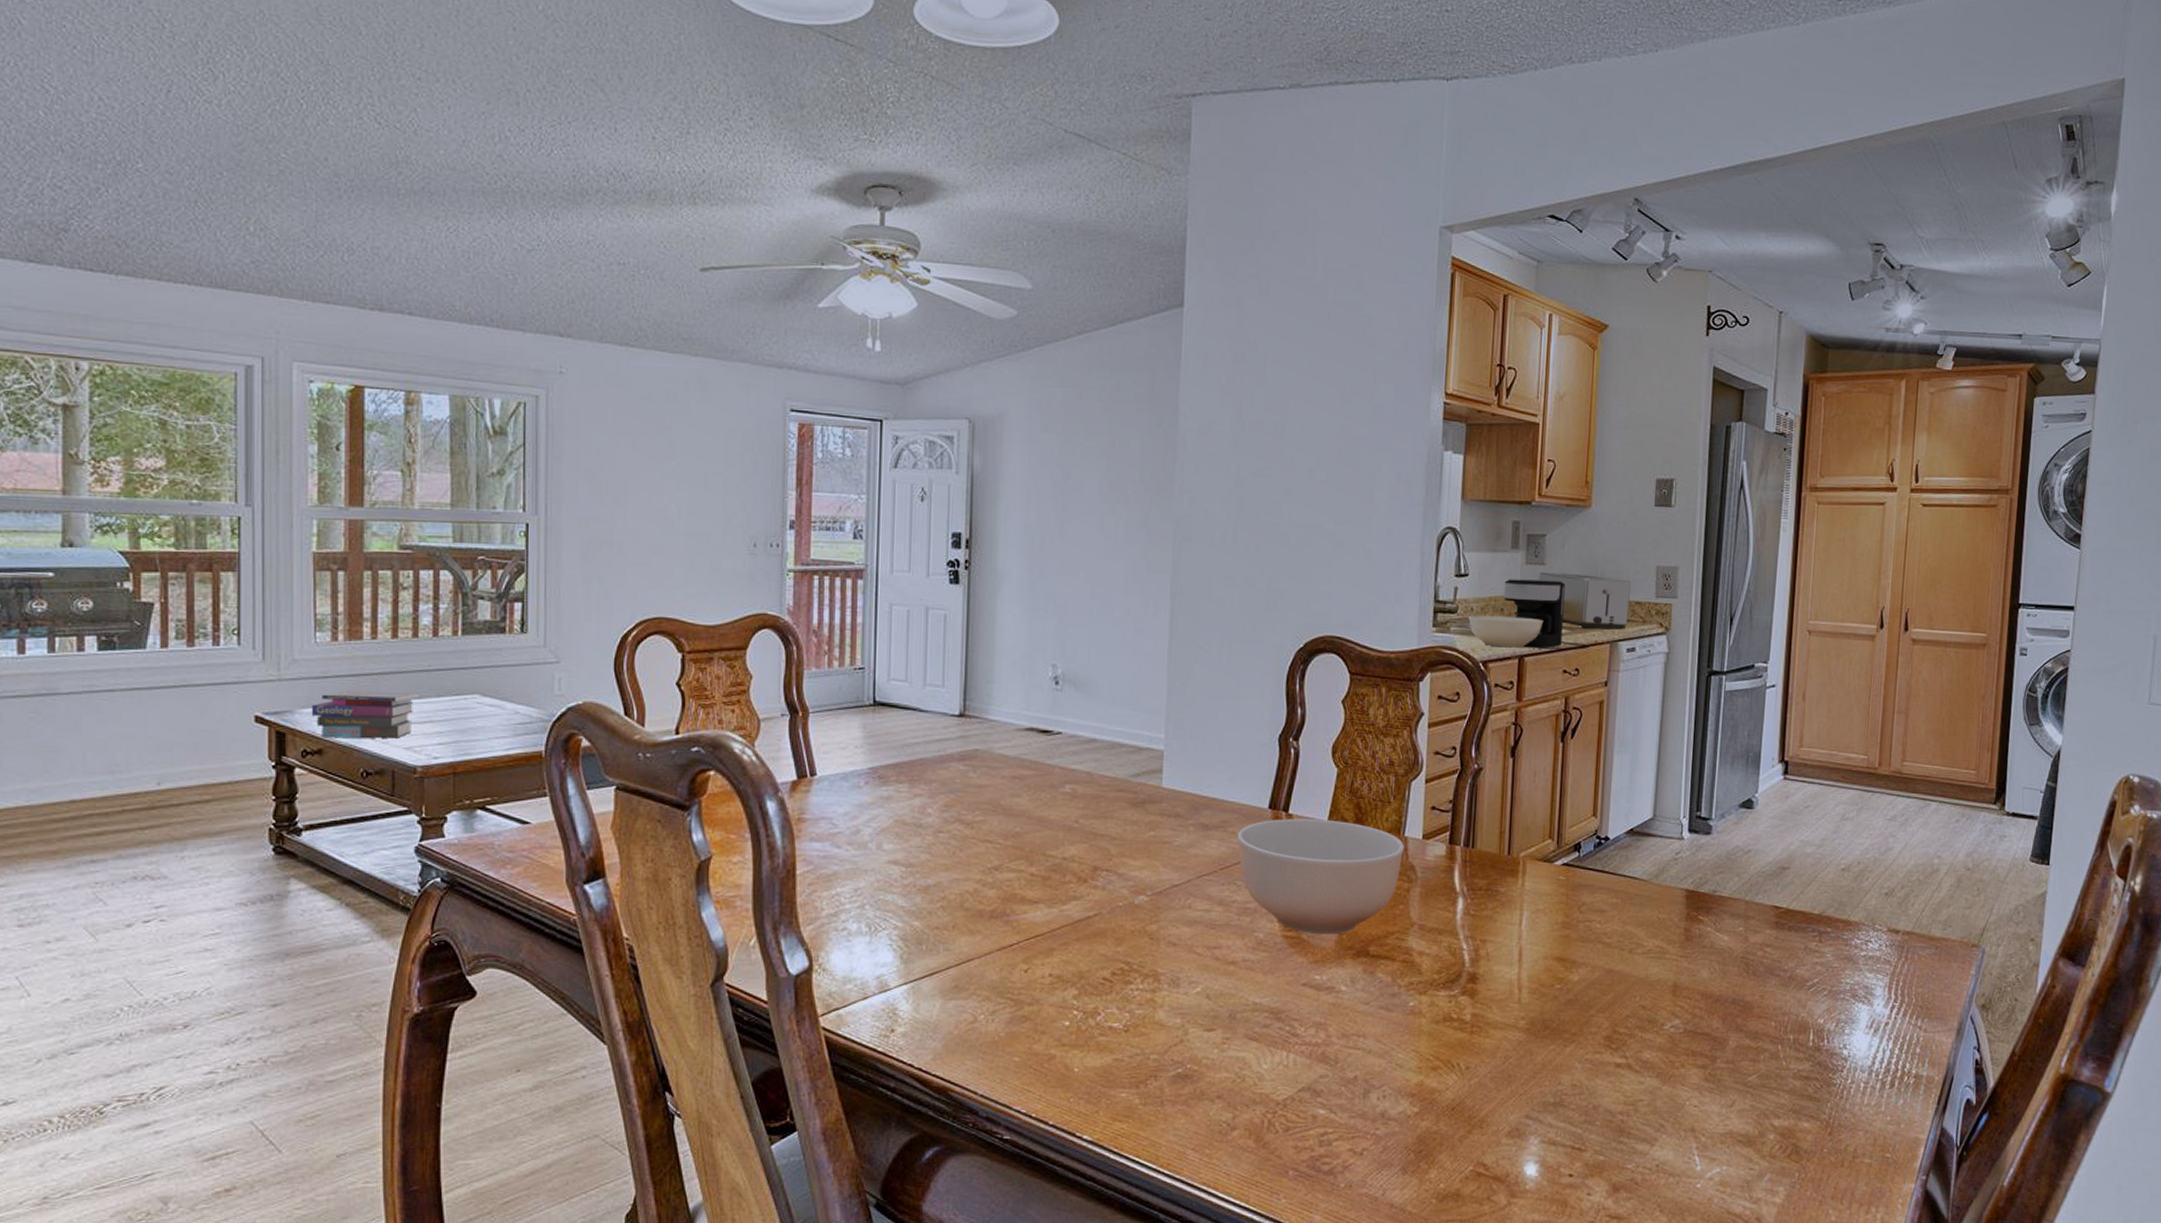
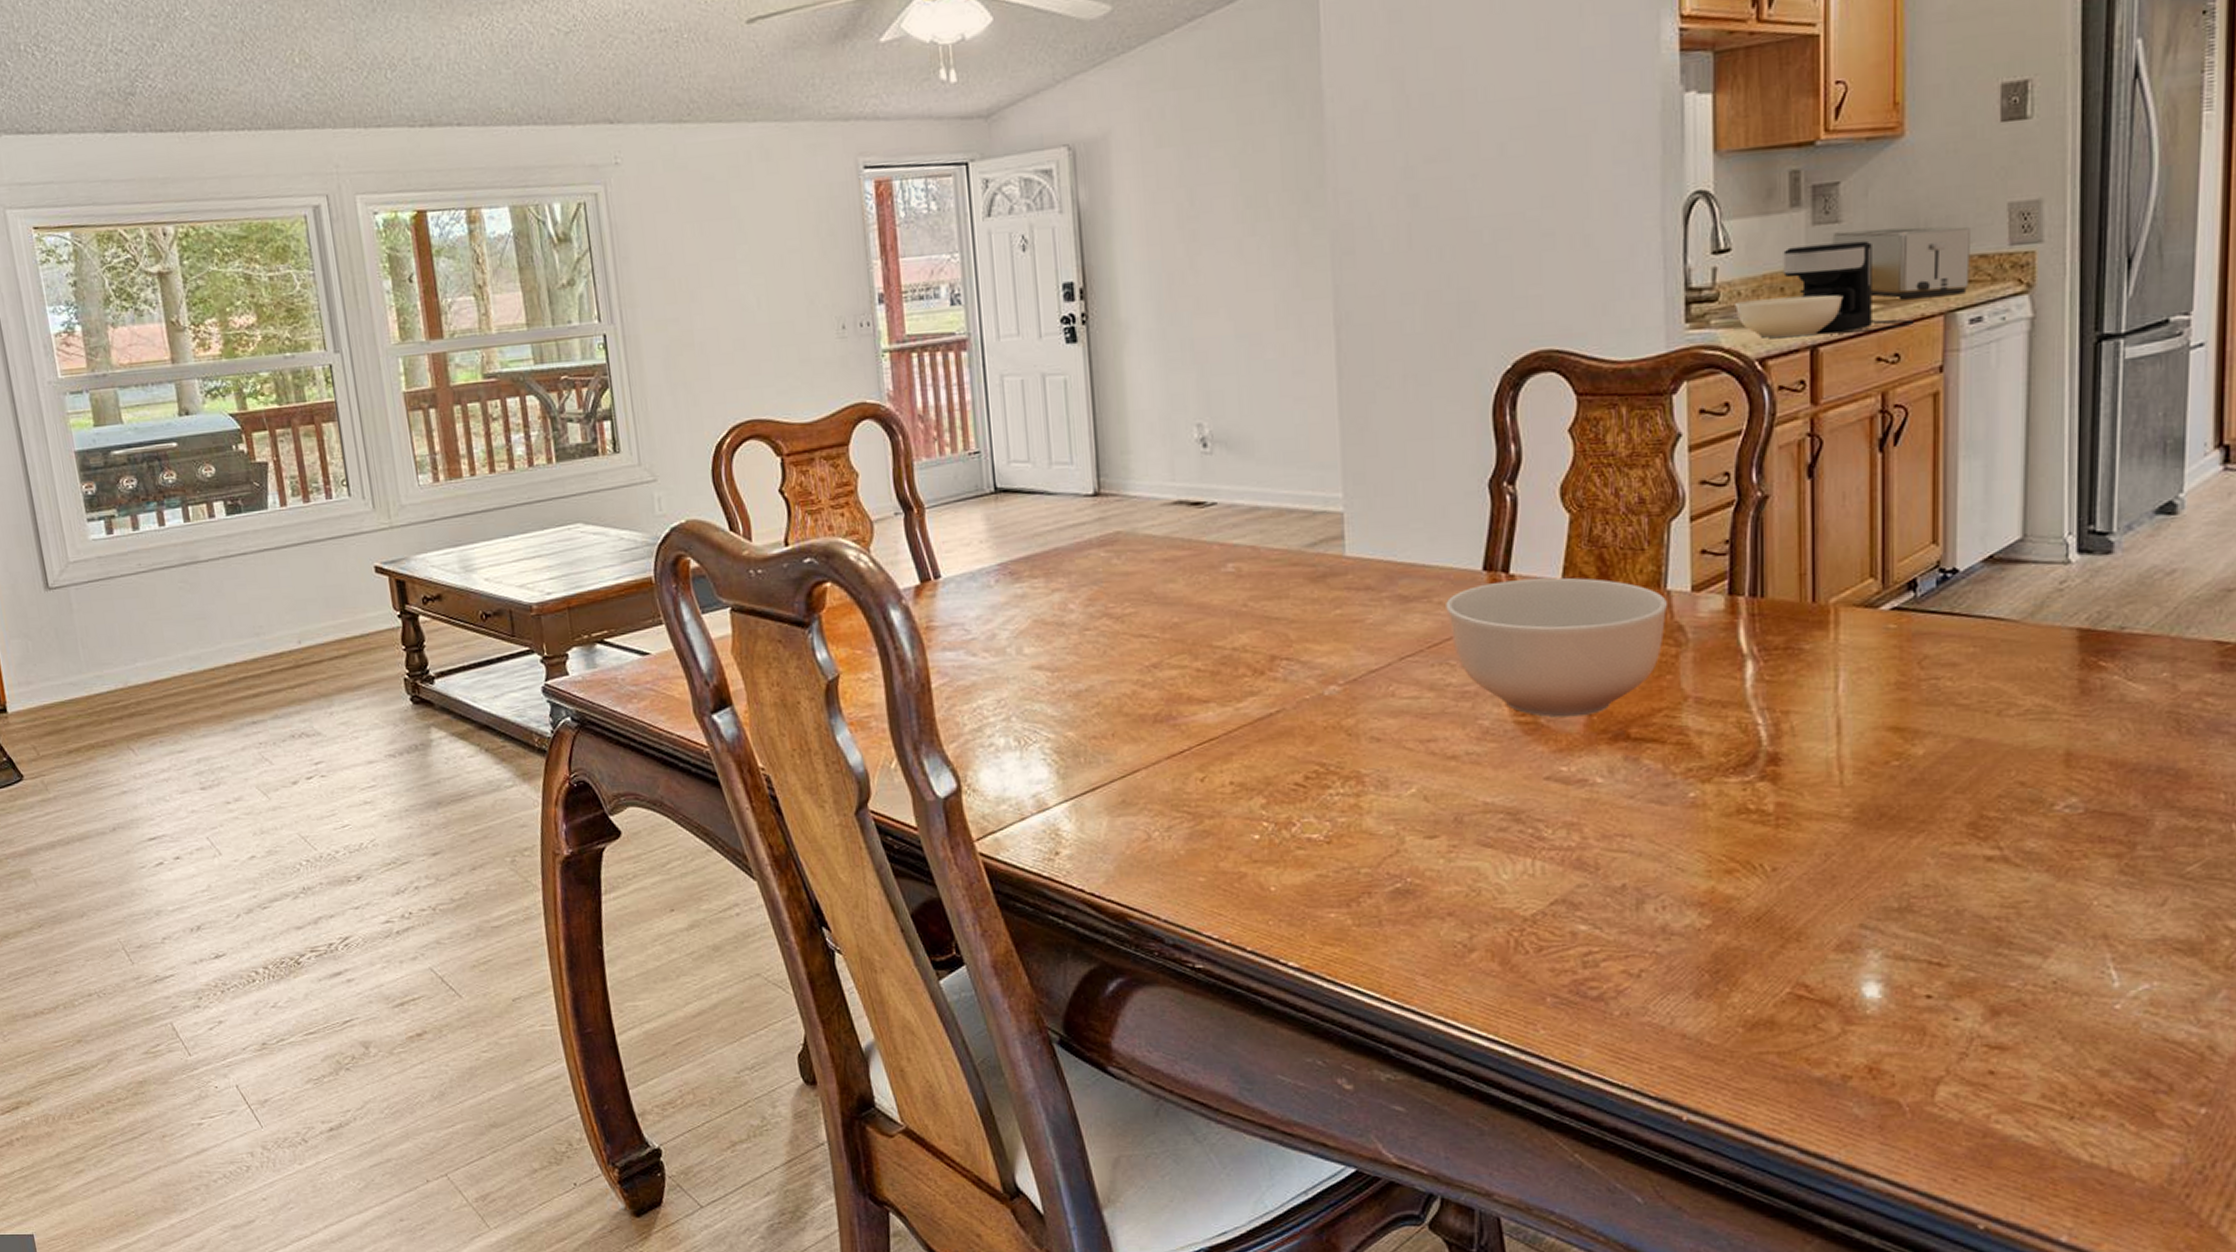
books: present [311,690,419,739] -> none [424,527,525,583]

